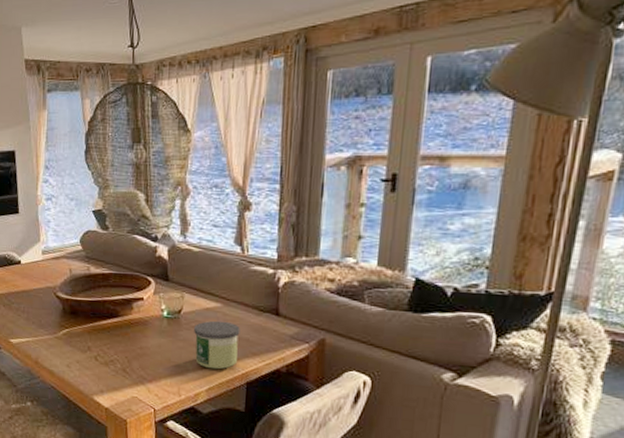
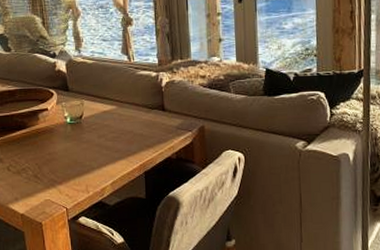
candle: present [194,320,240,370] -> none [95,121,135,164]

